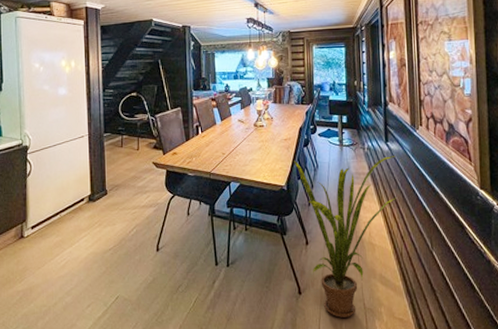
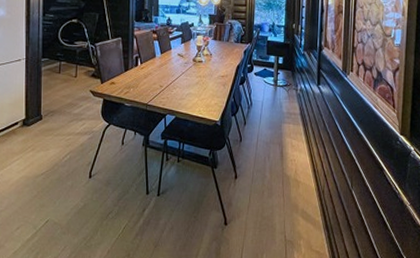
house plant: present [294,156,396,318] -> none [229,97,326,248]

